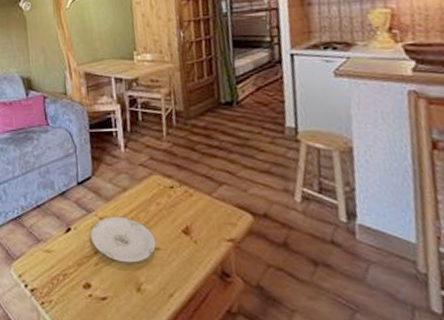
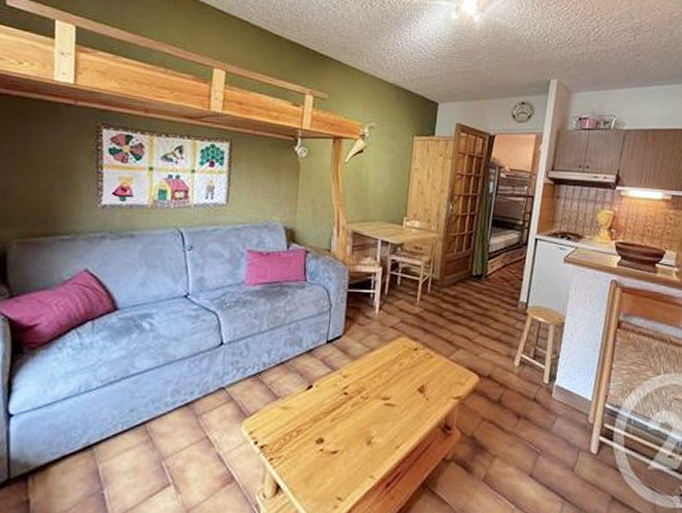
plate: present [90,216,157,263] -> none [331,374,393,419]

